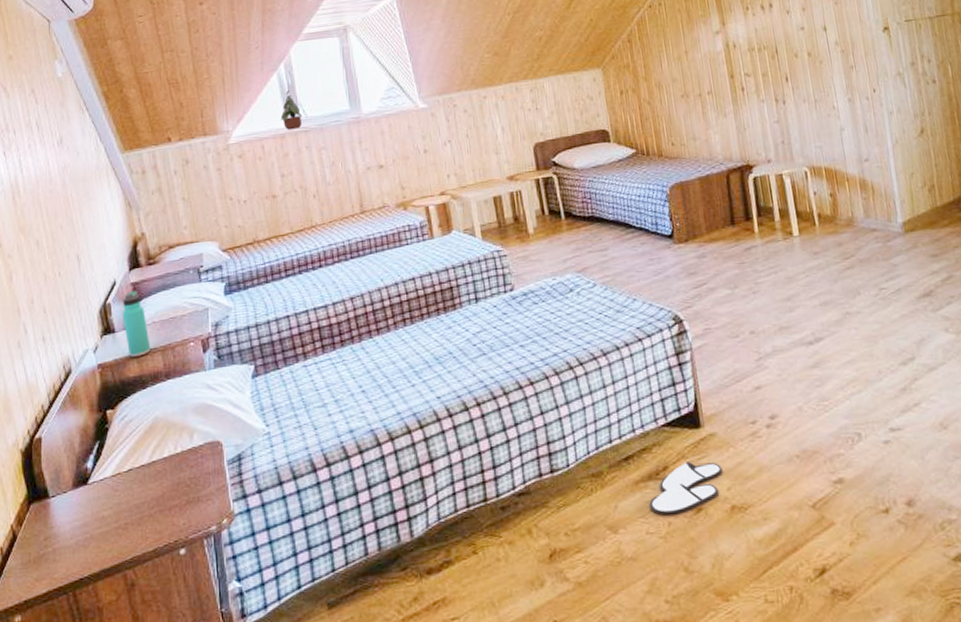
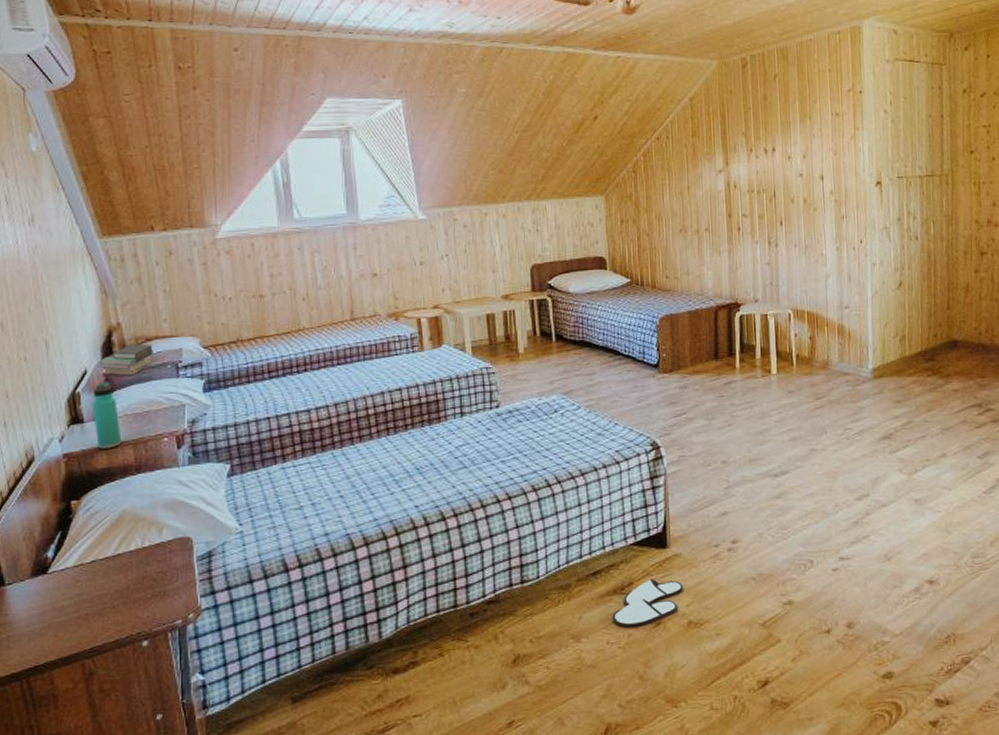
books: none [128,251,176,285] -> present [101,344,153,376]
potted plant: present [280,90,302,130] -> none [273,189,296,230]

